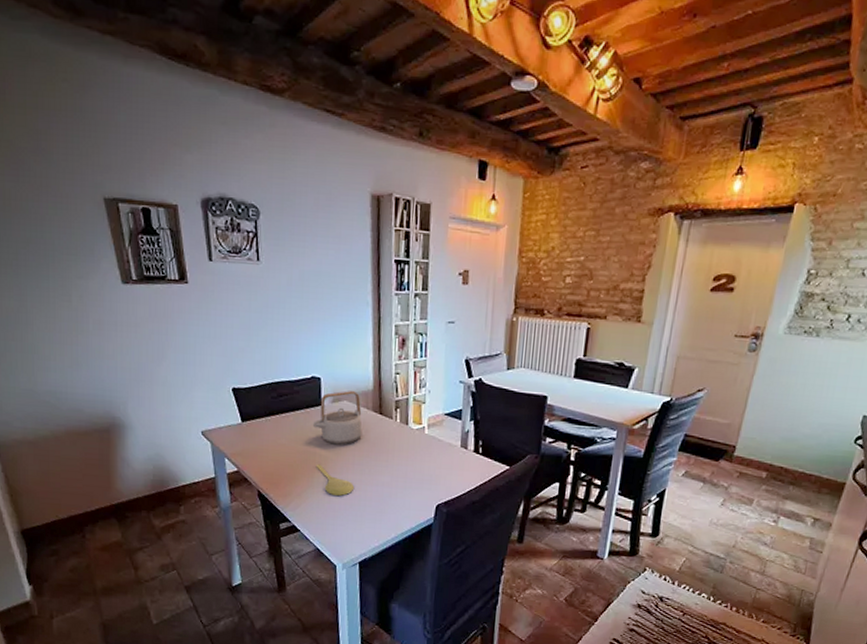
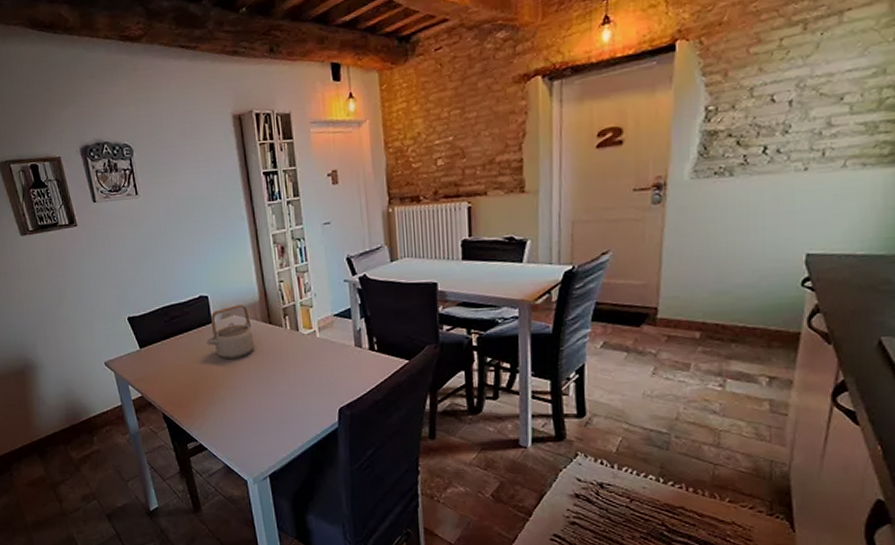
spoon: present [316,464,354,496] -> none [214,380,254,410]

